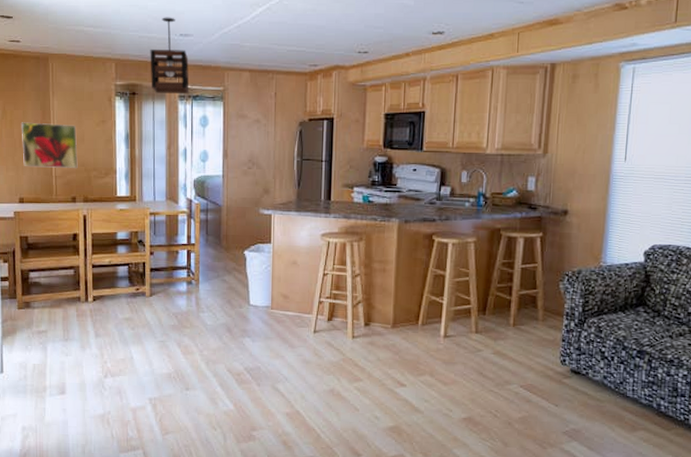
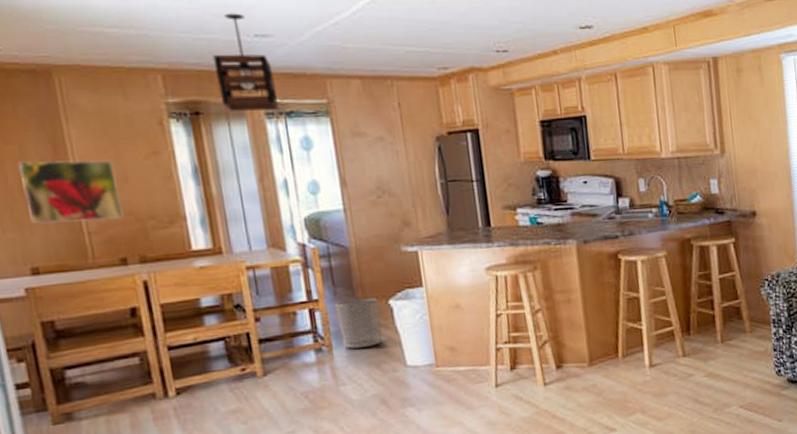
waste bin: none [205,247,236,286] -> present [334,298,383,349]

